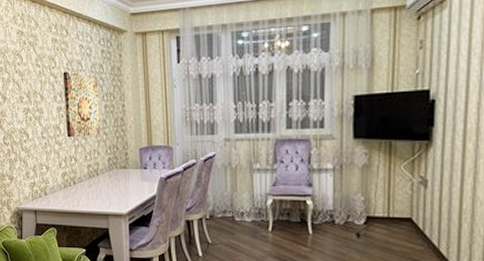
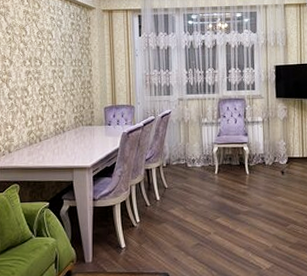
wall art: present [63,71,100,138] -> none [33,39,68,99]

